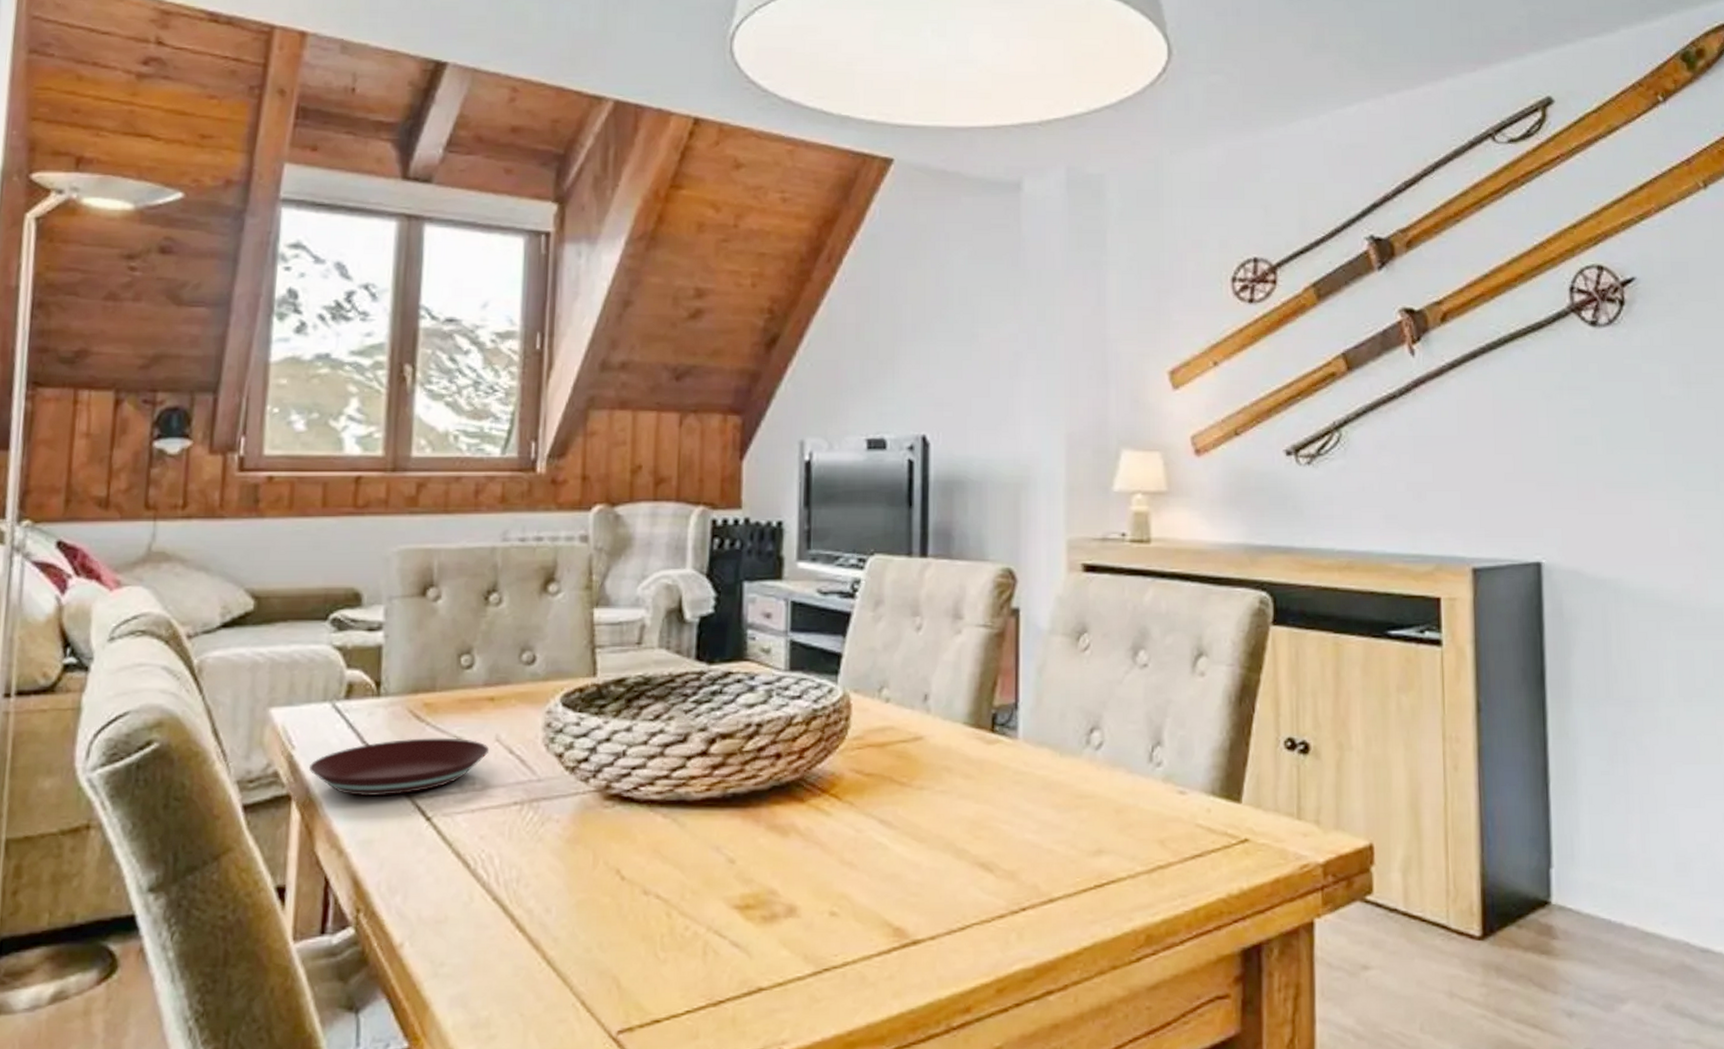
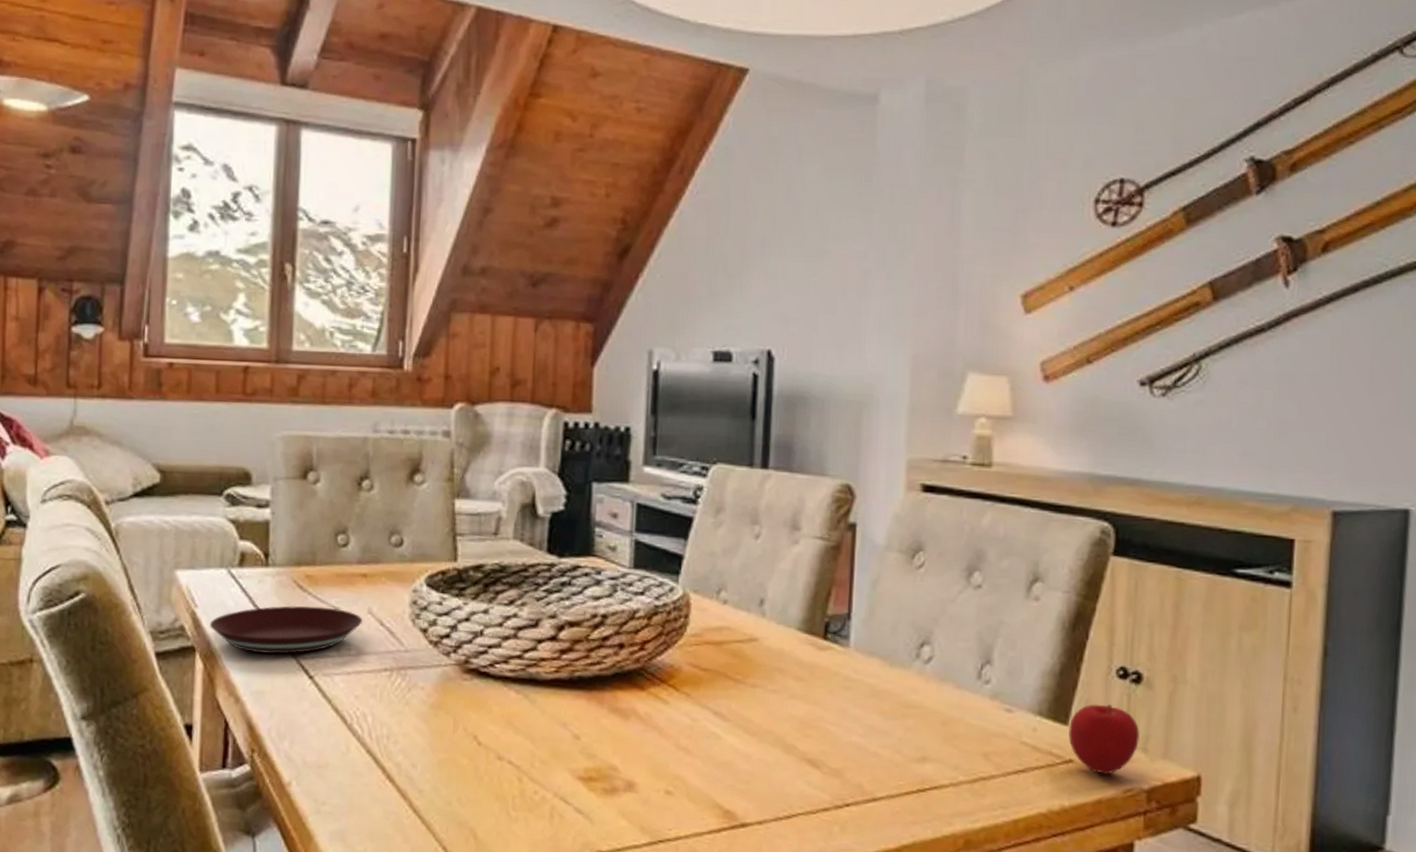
apple: none [1242,777,1312,853] -> present [1068,704,1141,775]

